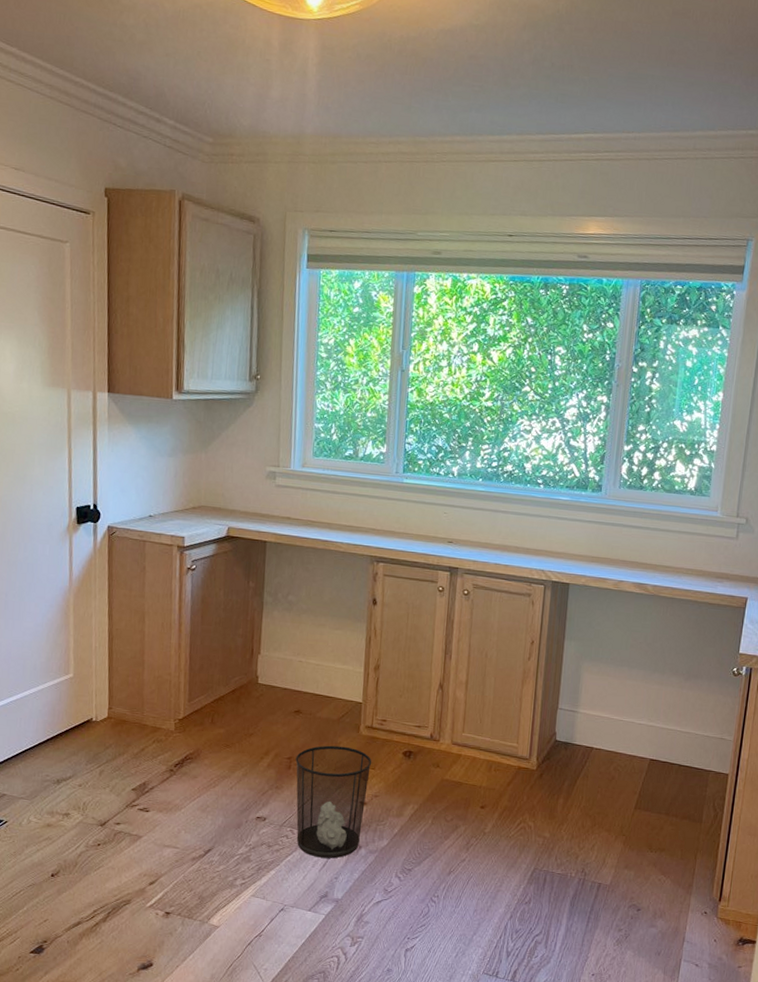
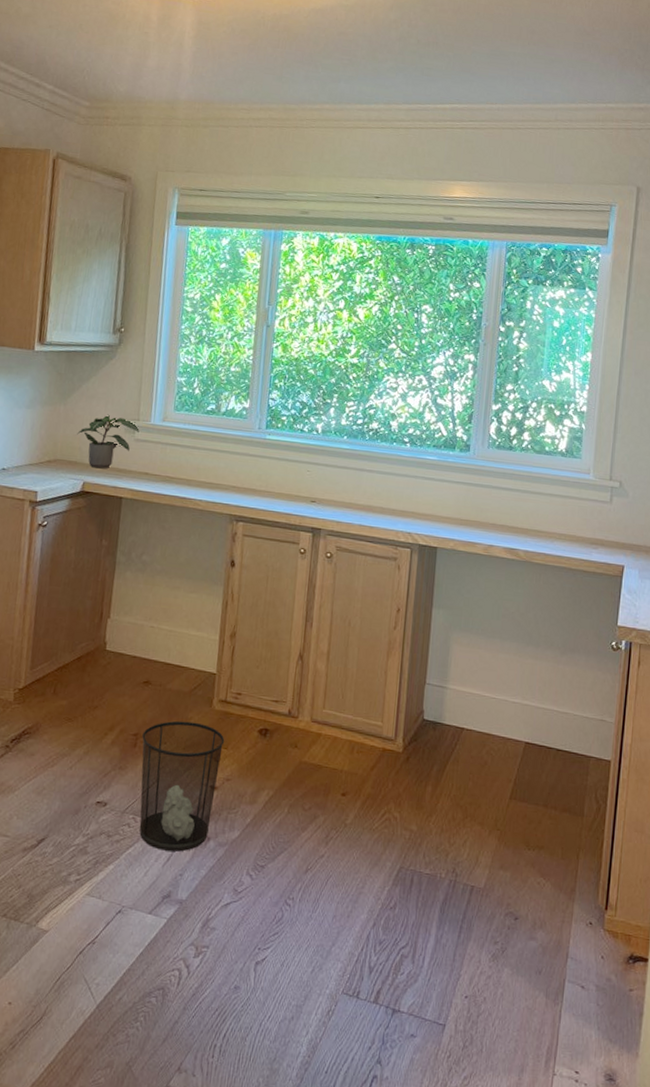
potted plant: none [219,461,280,515] -> present [77,414,139,469]

